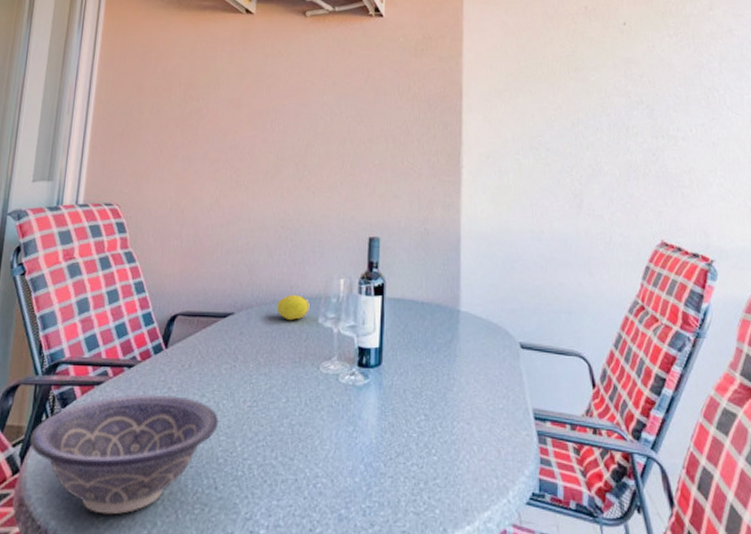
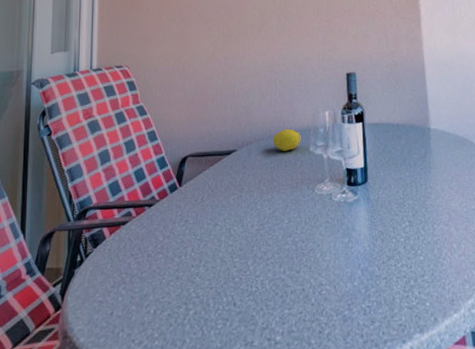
decorative bowl: present [30,394,218,515] -> none [68,227,231,338]

